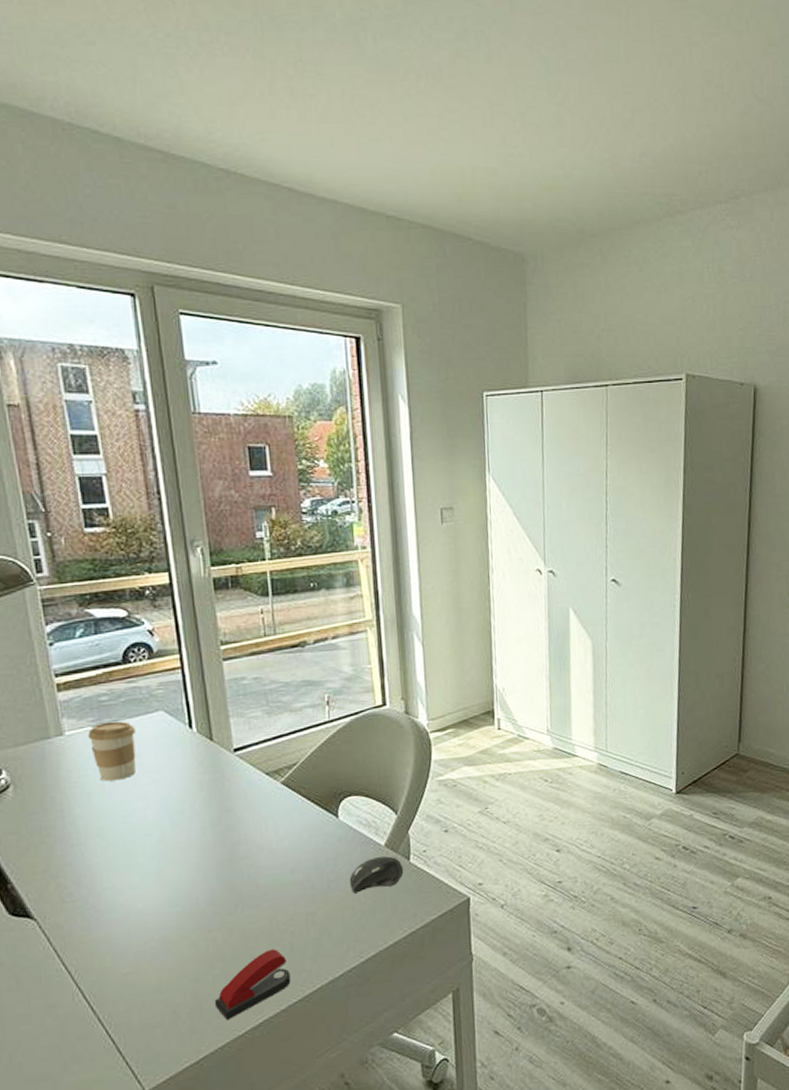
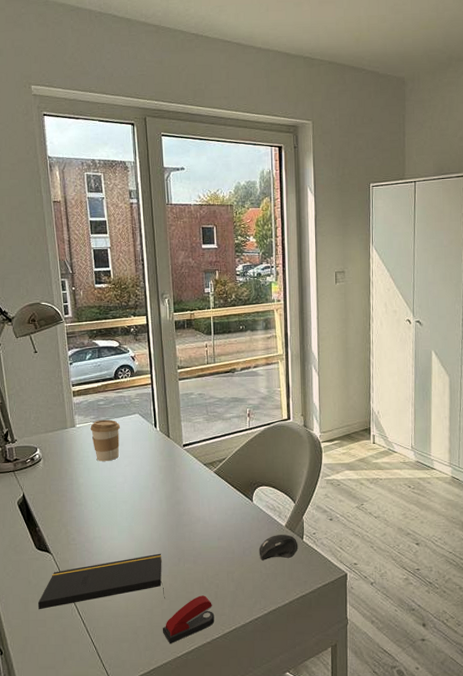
notepad: none [17,900,217,1001] -> present [38,553,165,610]

